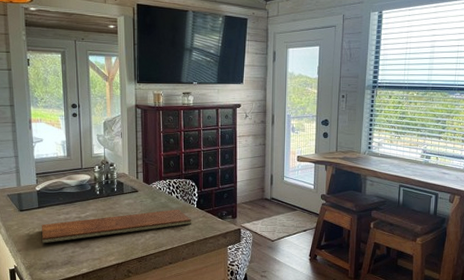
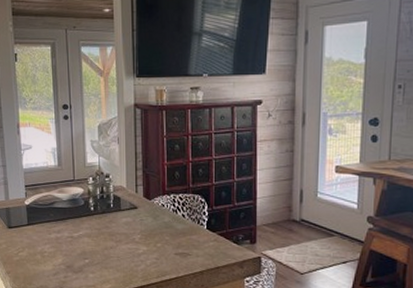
chopping board: present [41,209,192,244] -> none [30,230,201,266]

